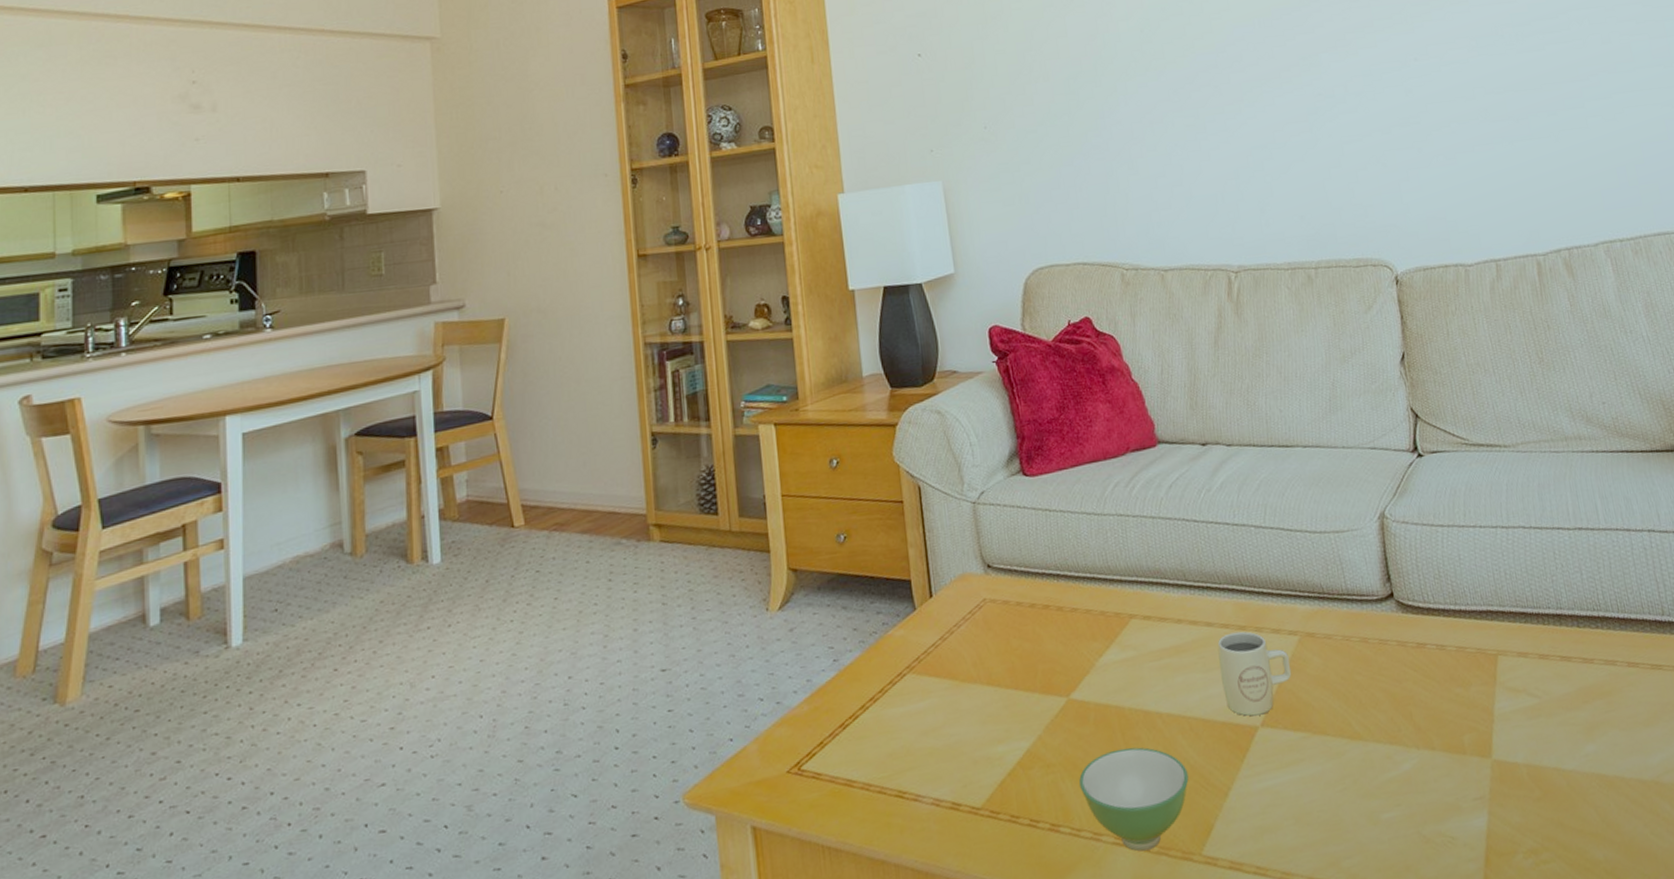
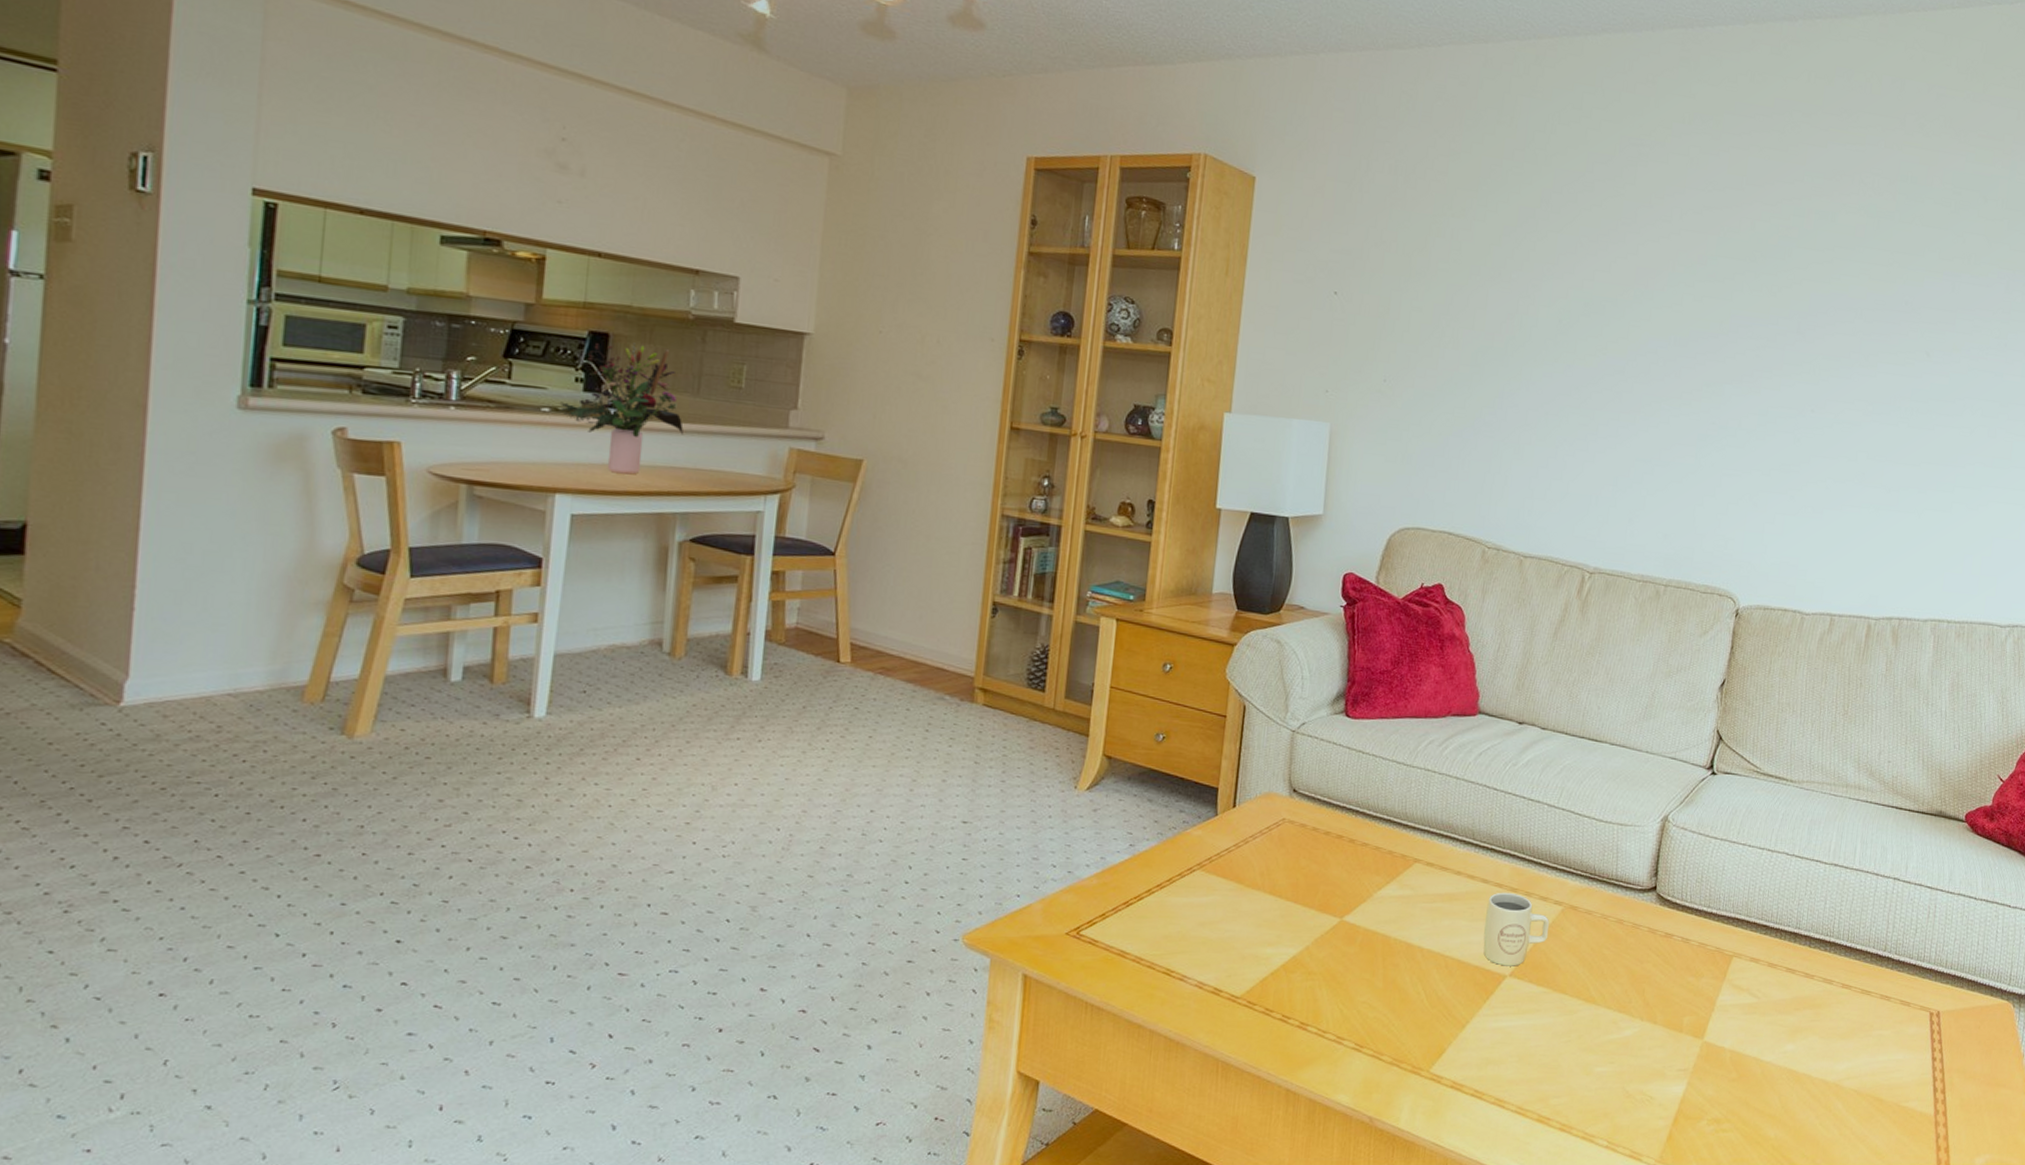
bouquet: none [218,254,335,384] -> present [558,343,684,475]
bowl: present [1079,747,1189,852] -> none [1334,971,1434,1059]

